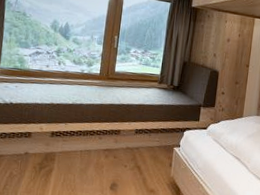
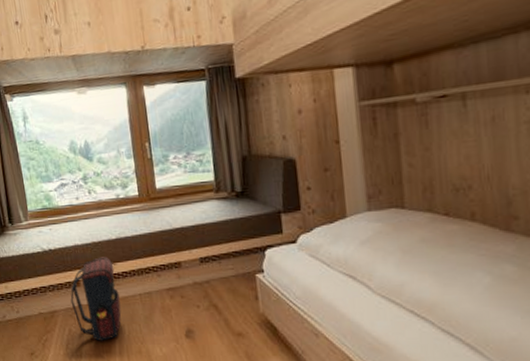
satchel: none [18,116,65,186] -> present [70,257,122,341]

